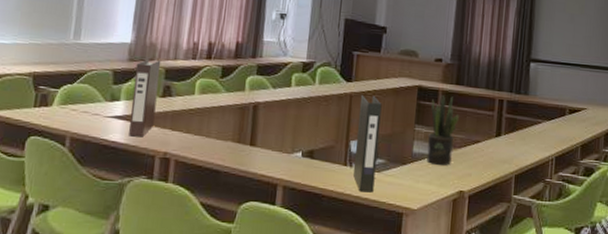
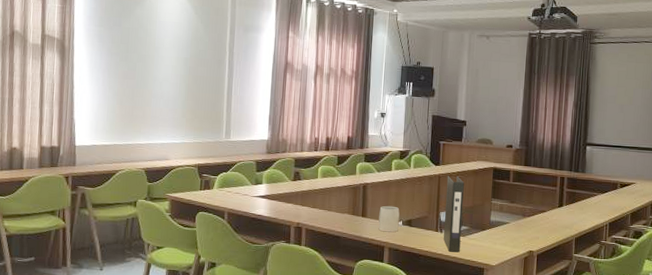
binder: present [129,58,162,137] -> none [270,151,291,212]
mug: none [270,131,299,167] -> present [378,205,400,233]
potted plant: present [427,96,459,165] -> none [502,175,528,230]

